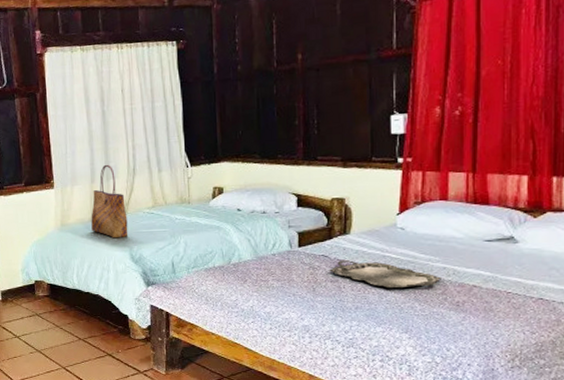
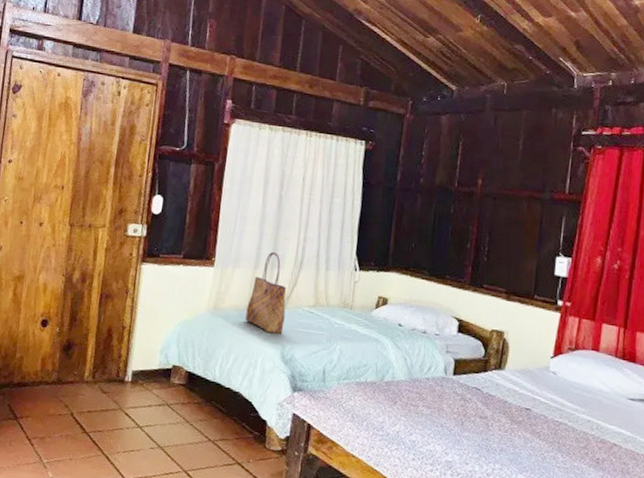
serving tray: present [329,260,443,289] -> none [479,396,587,438]

